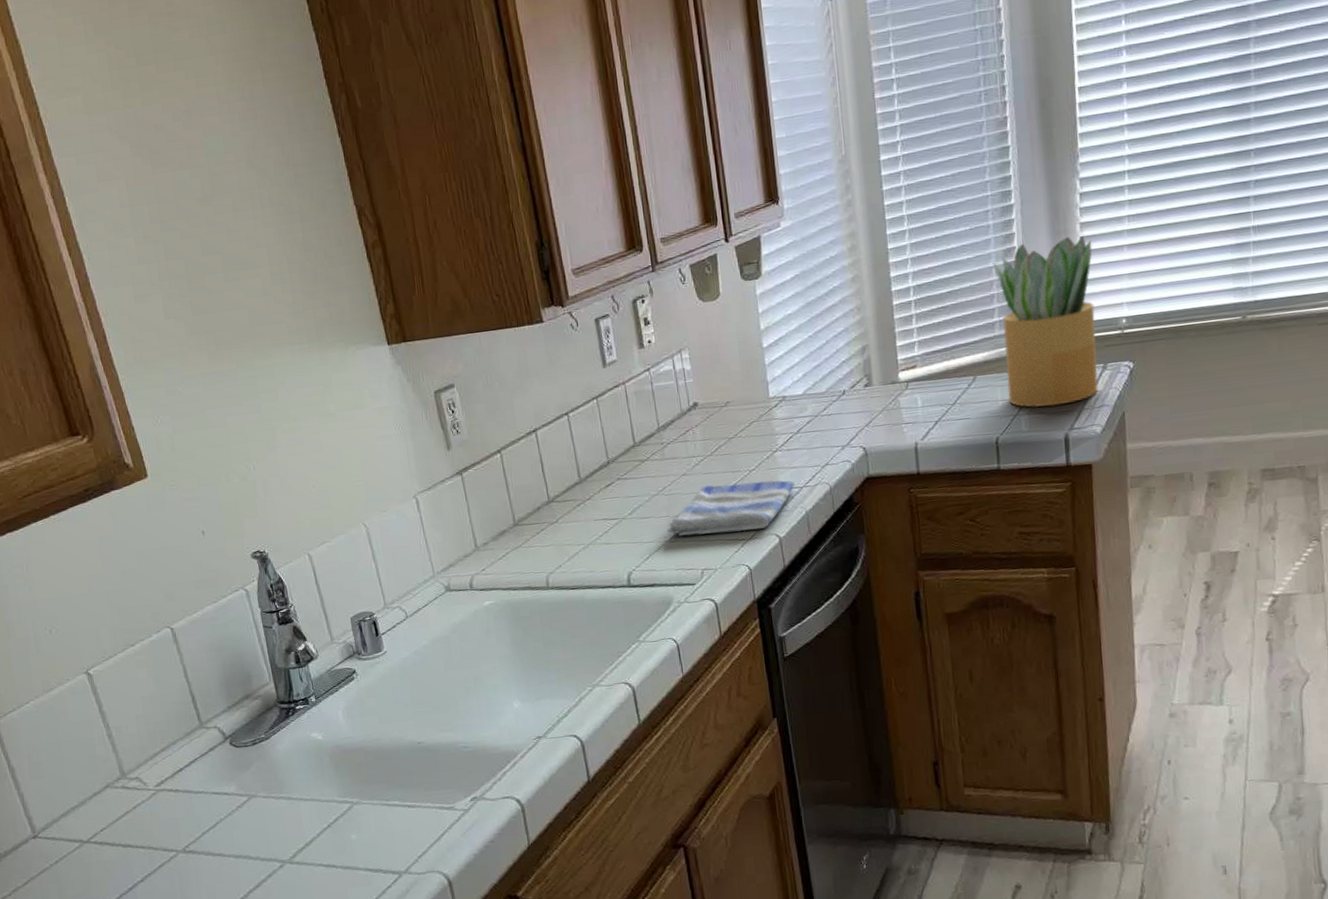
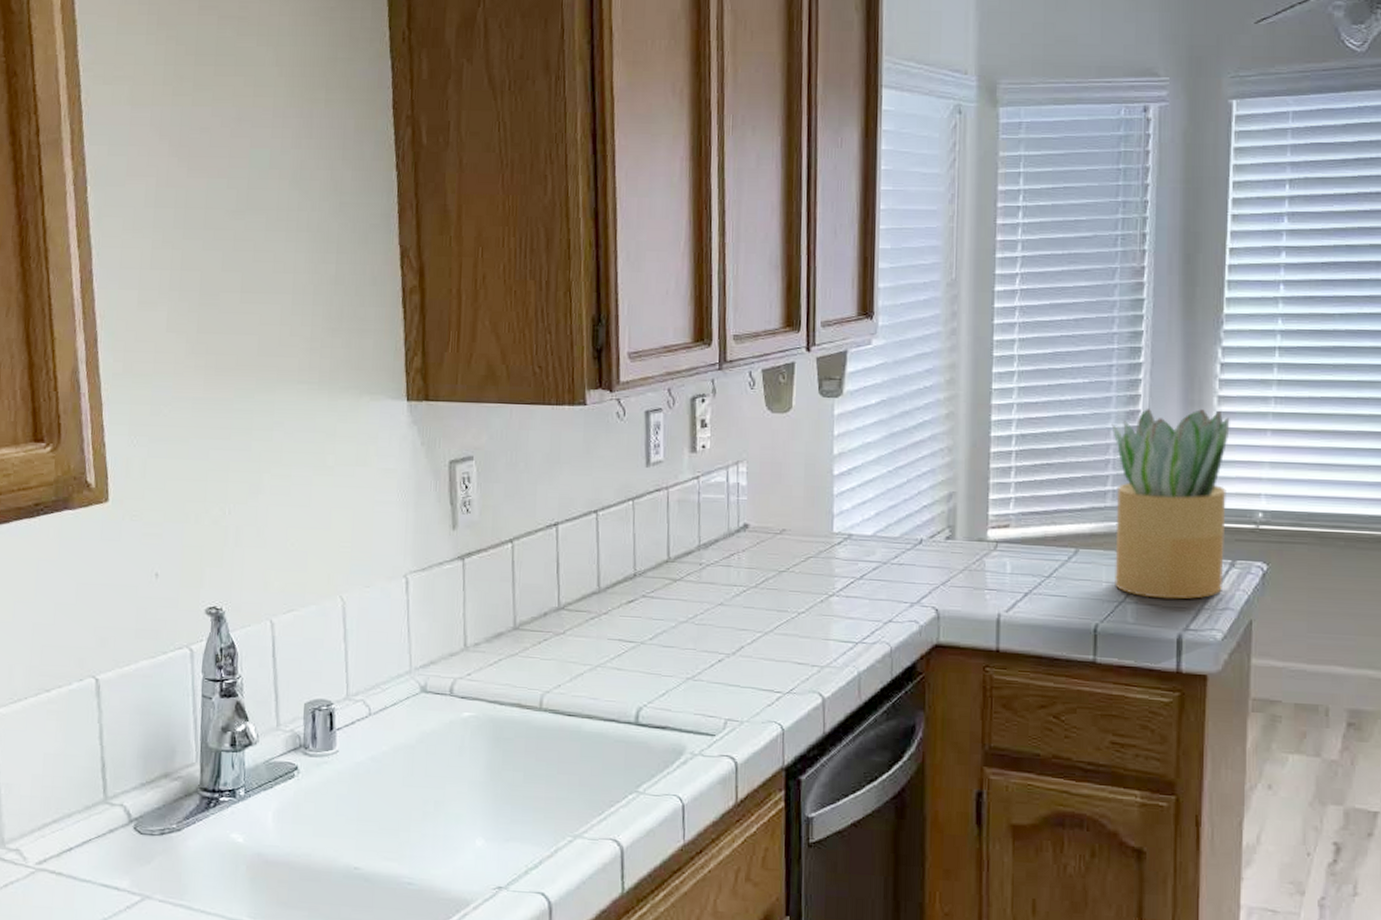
dish towel: present [667,480,795,536] -> none [691,622,849,685]

